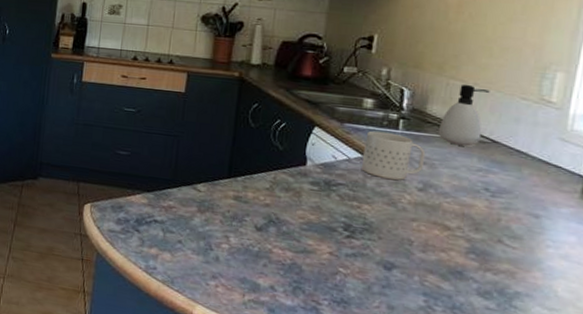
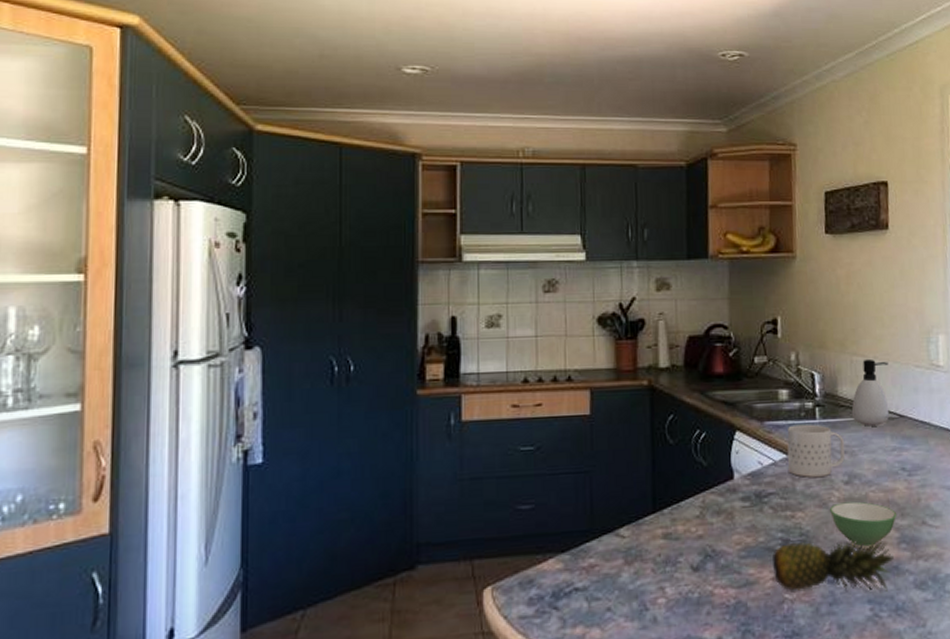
fruit: none [331,228,459,291] -> present [772,541,894,592]
bowl: none [398,205,471,252] -> present [830,501,897,550]

